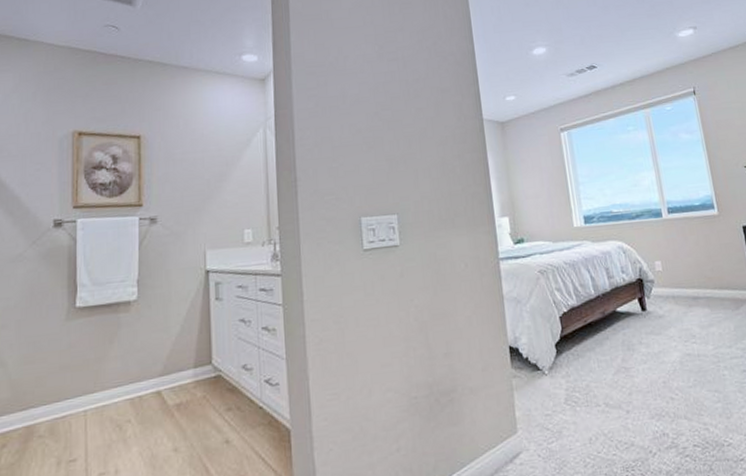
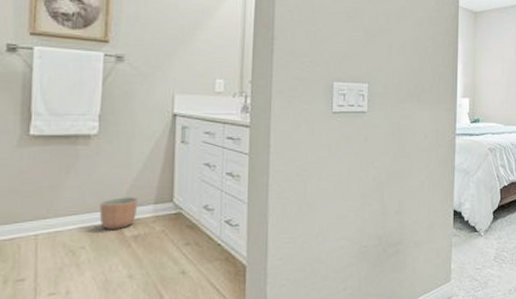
planter: none [142,362,179,399] -> present [99,197,138,229]

